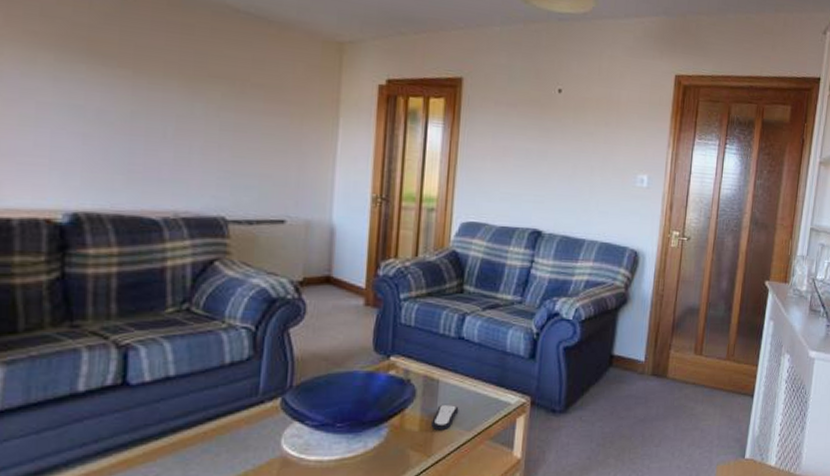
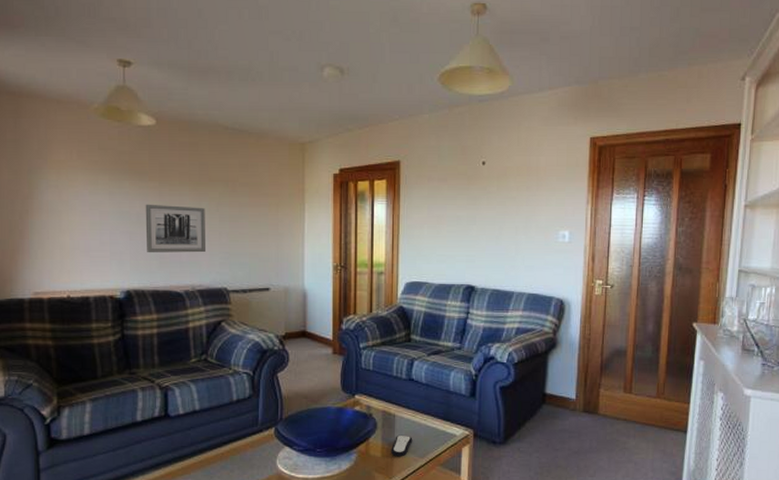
wall art: none [108,97,200,170] -> present [145,204,205,253]

